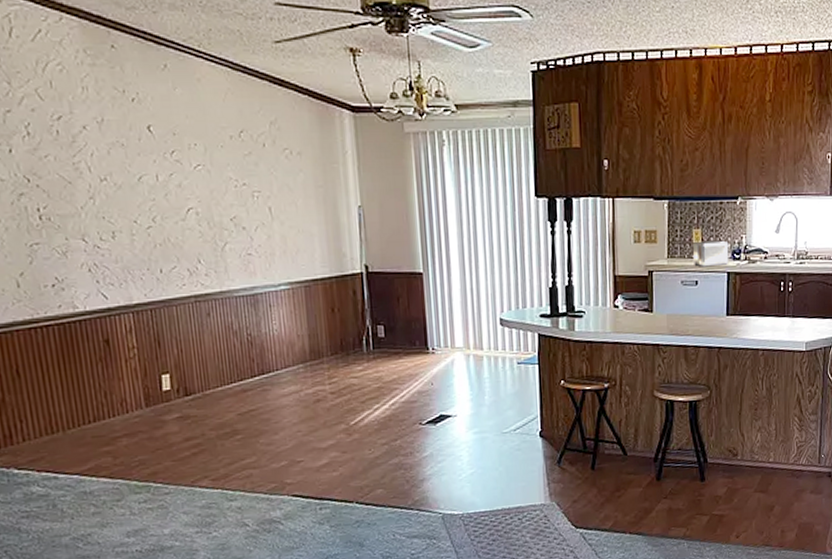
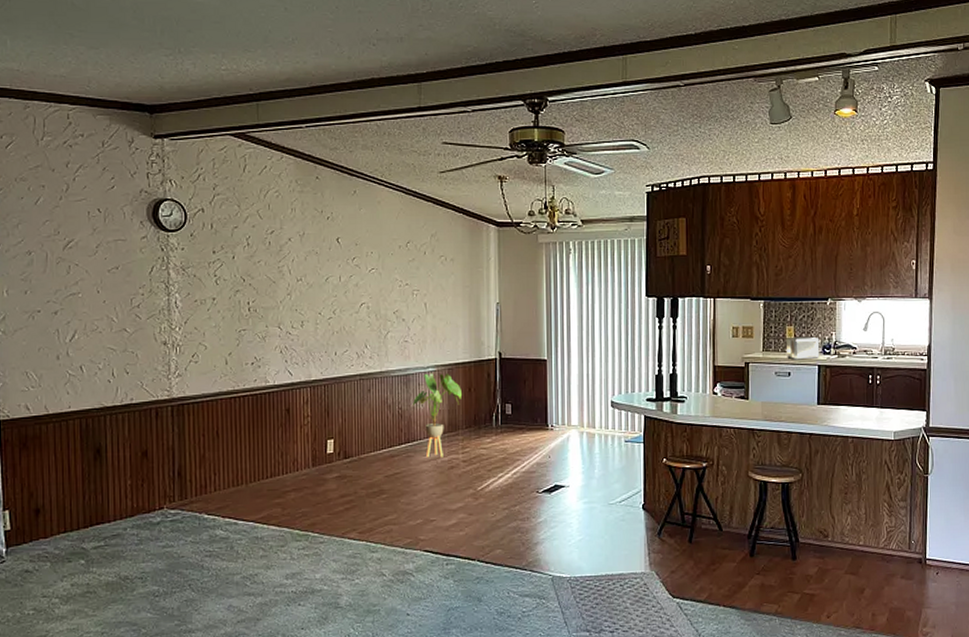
house plant: none [264,291,324,391] -> present [413,373,462,458]

